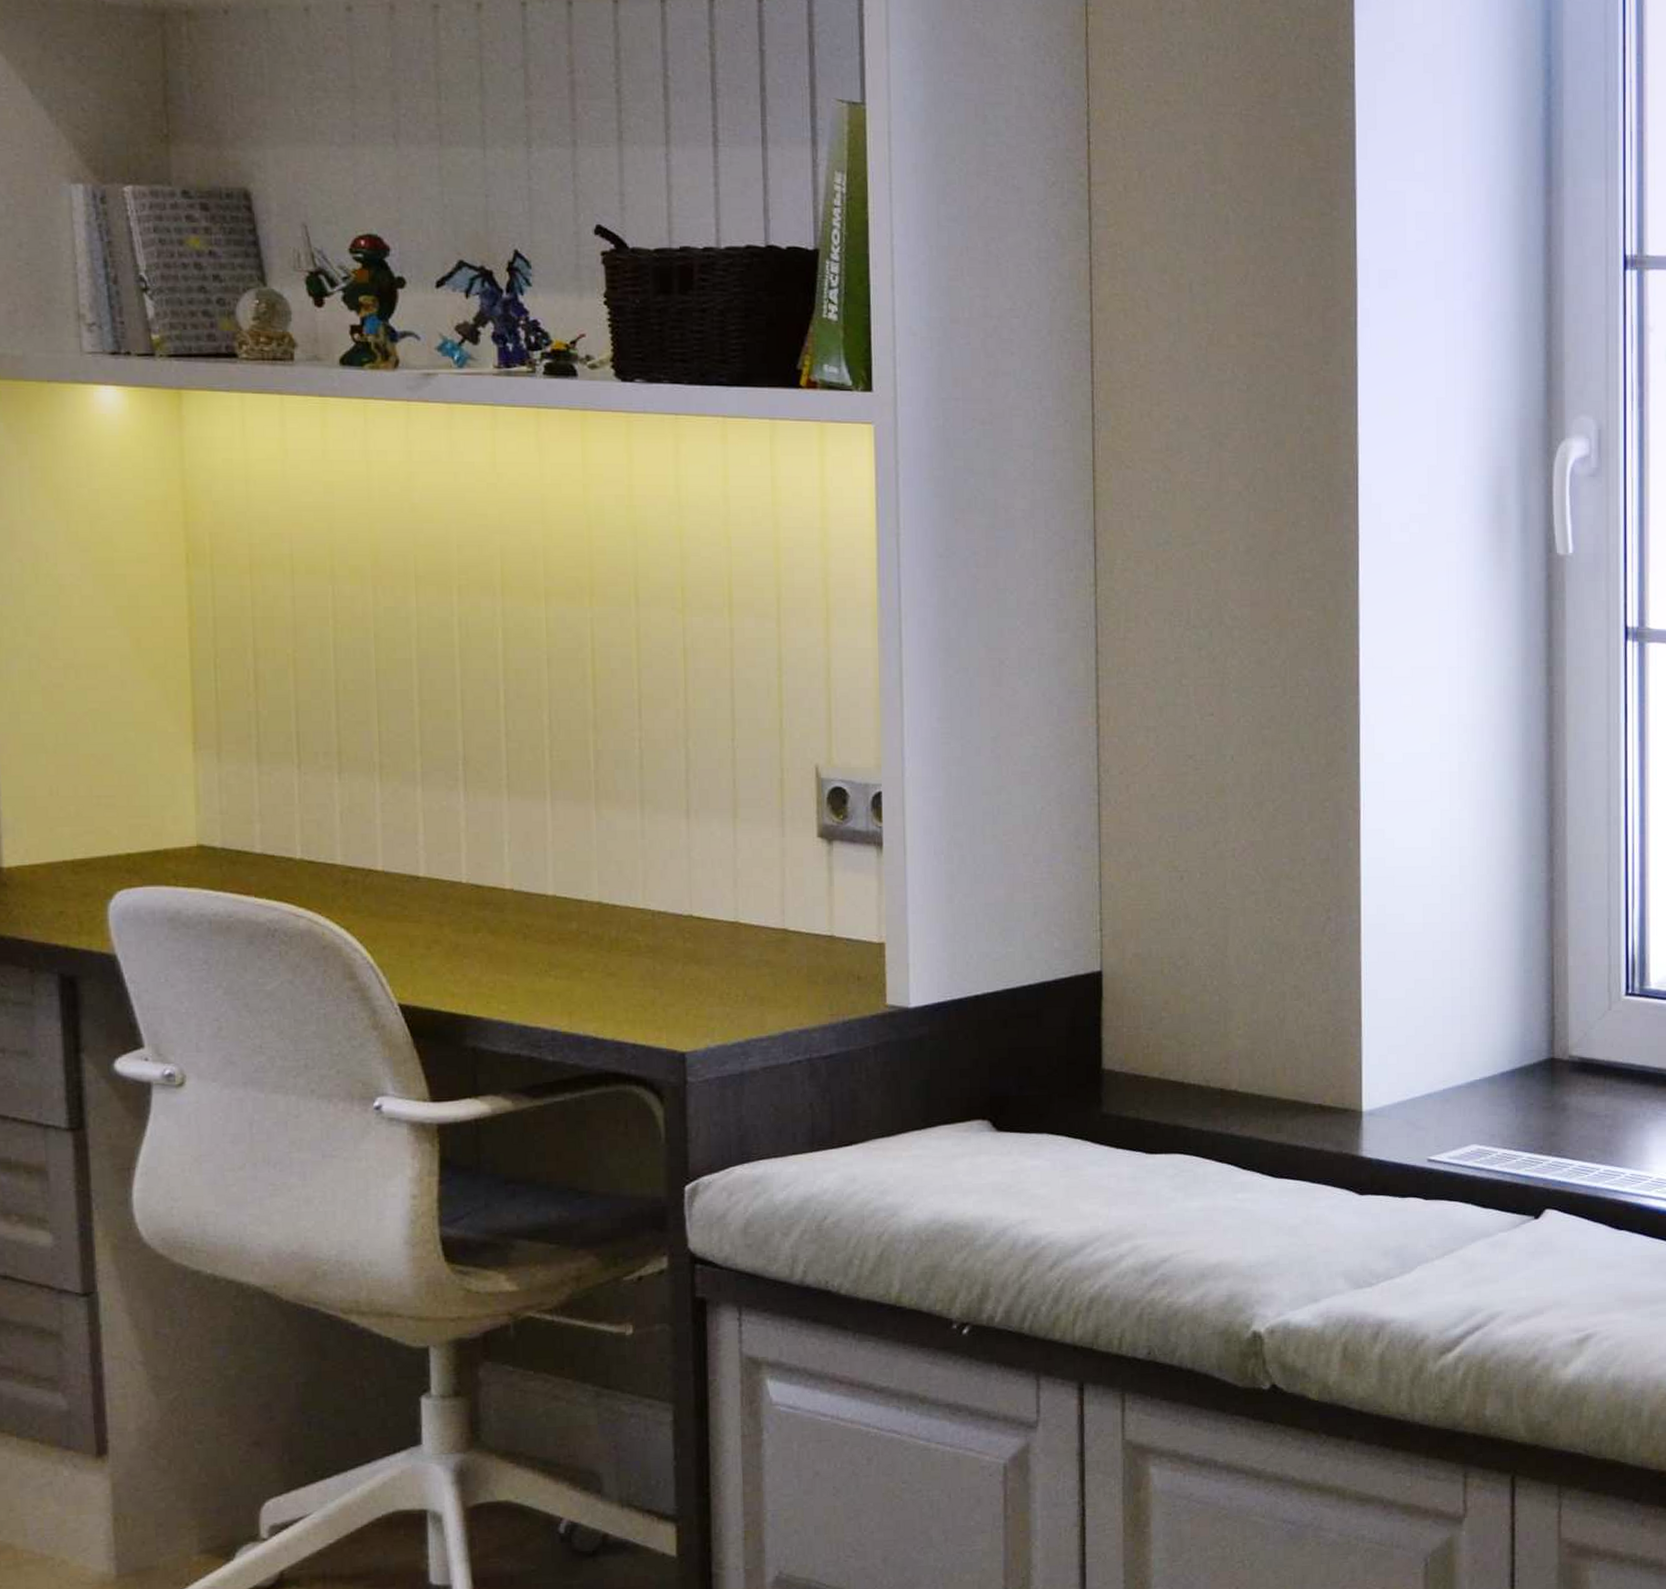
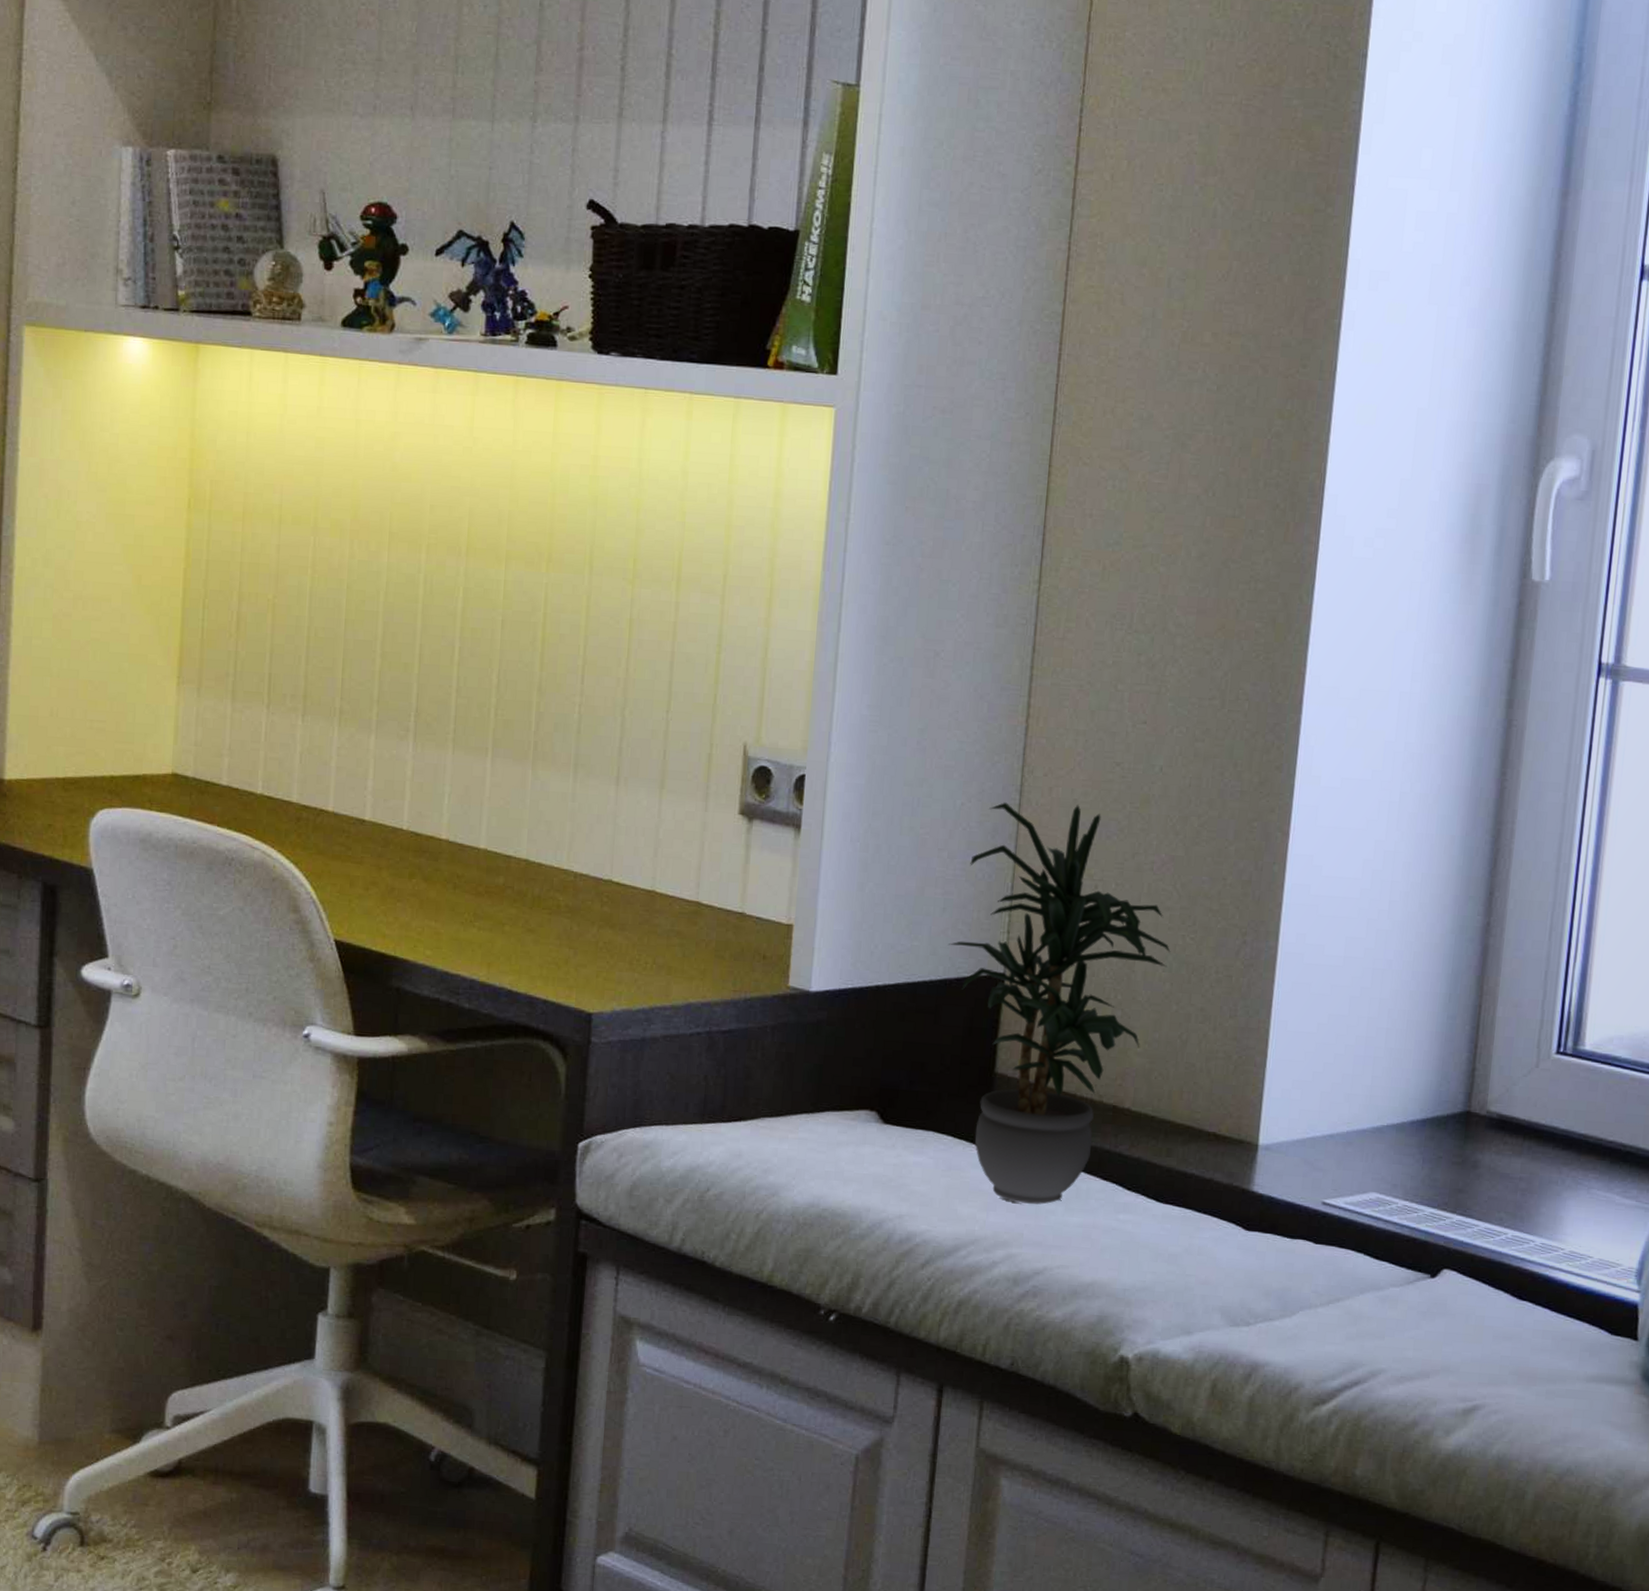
potted plant: none [1043,800,1260,1195] -> present [949,802,1171,1205]

